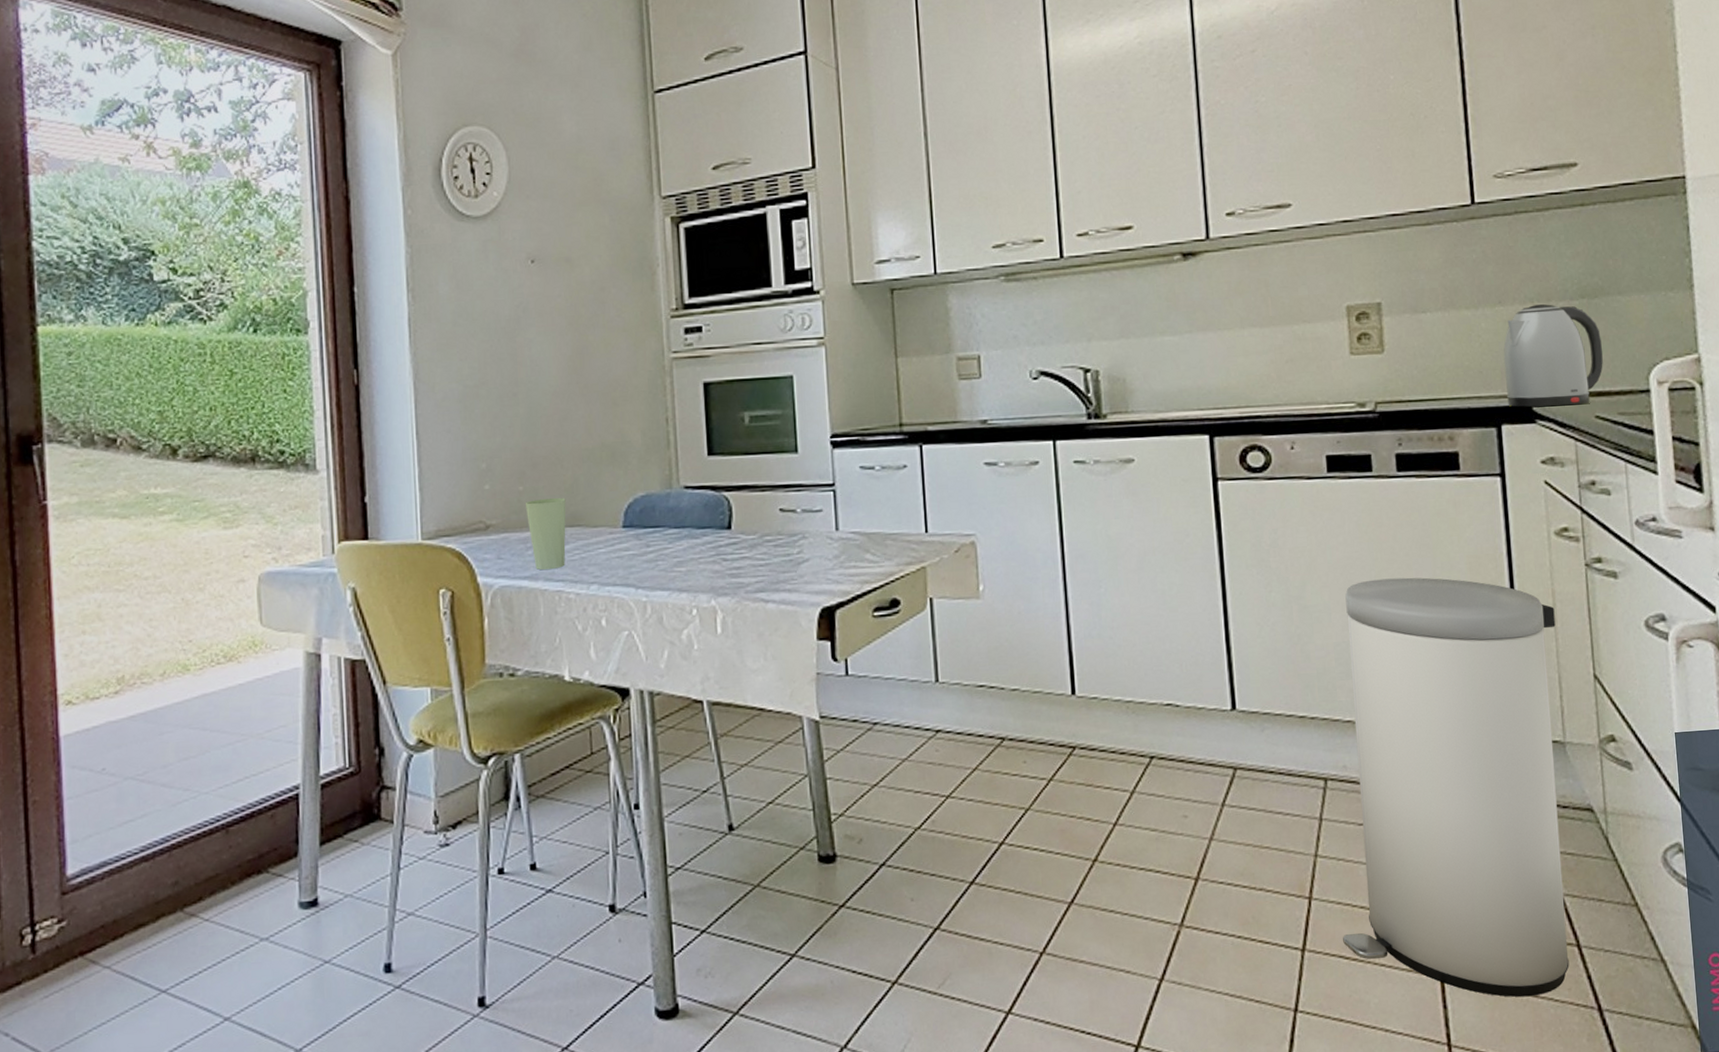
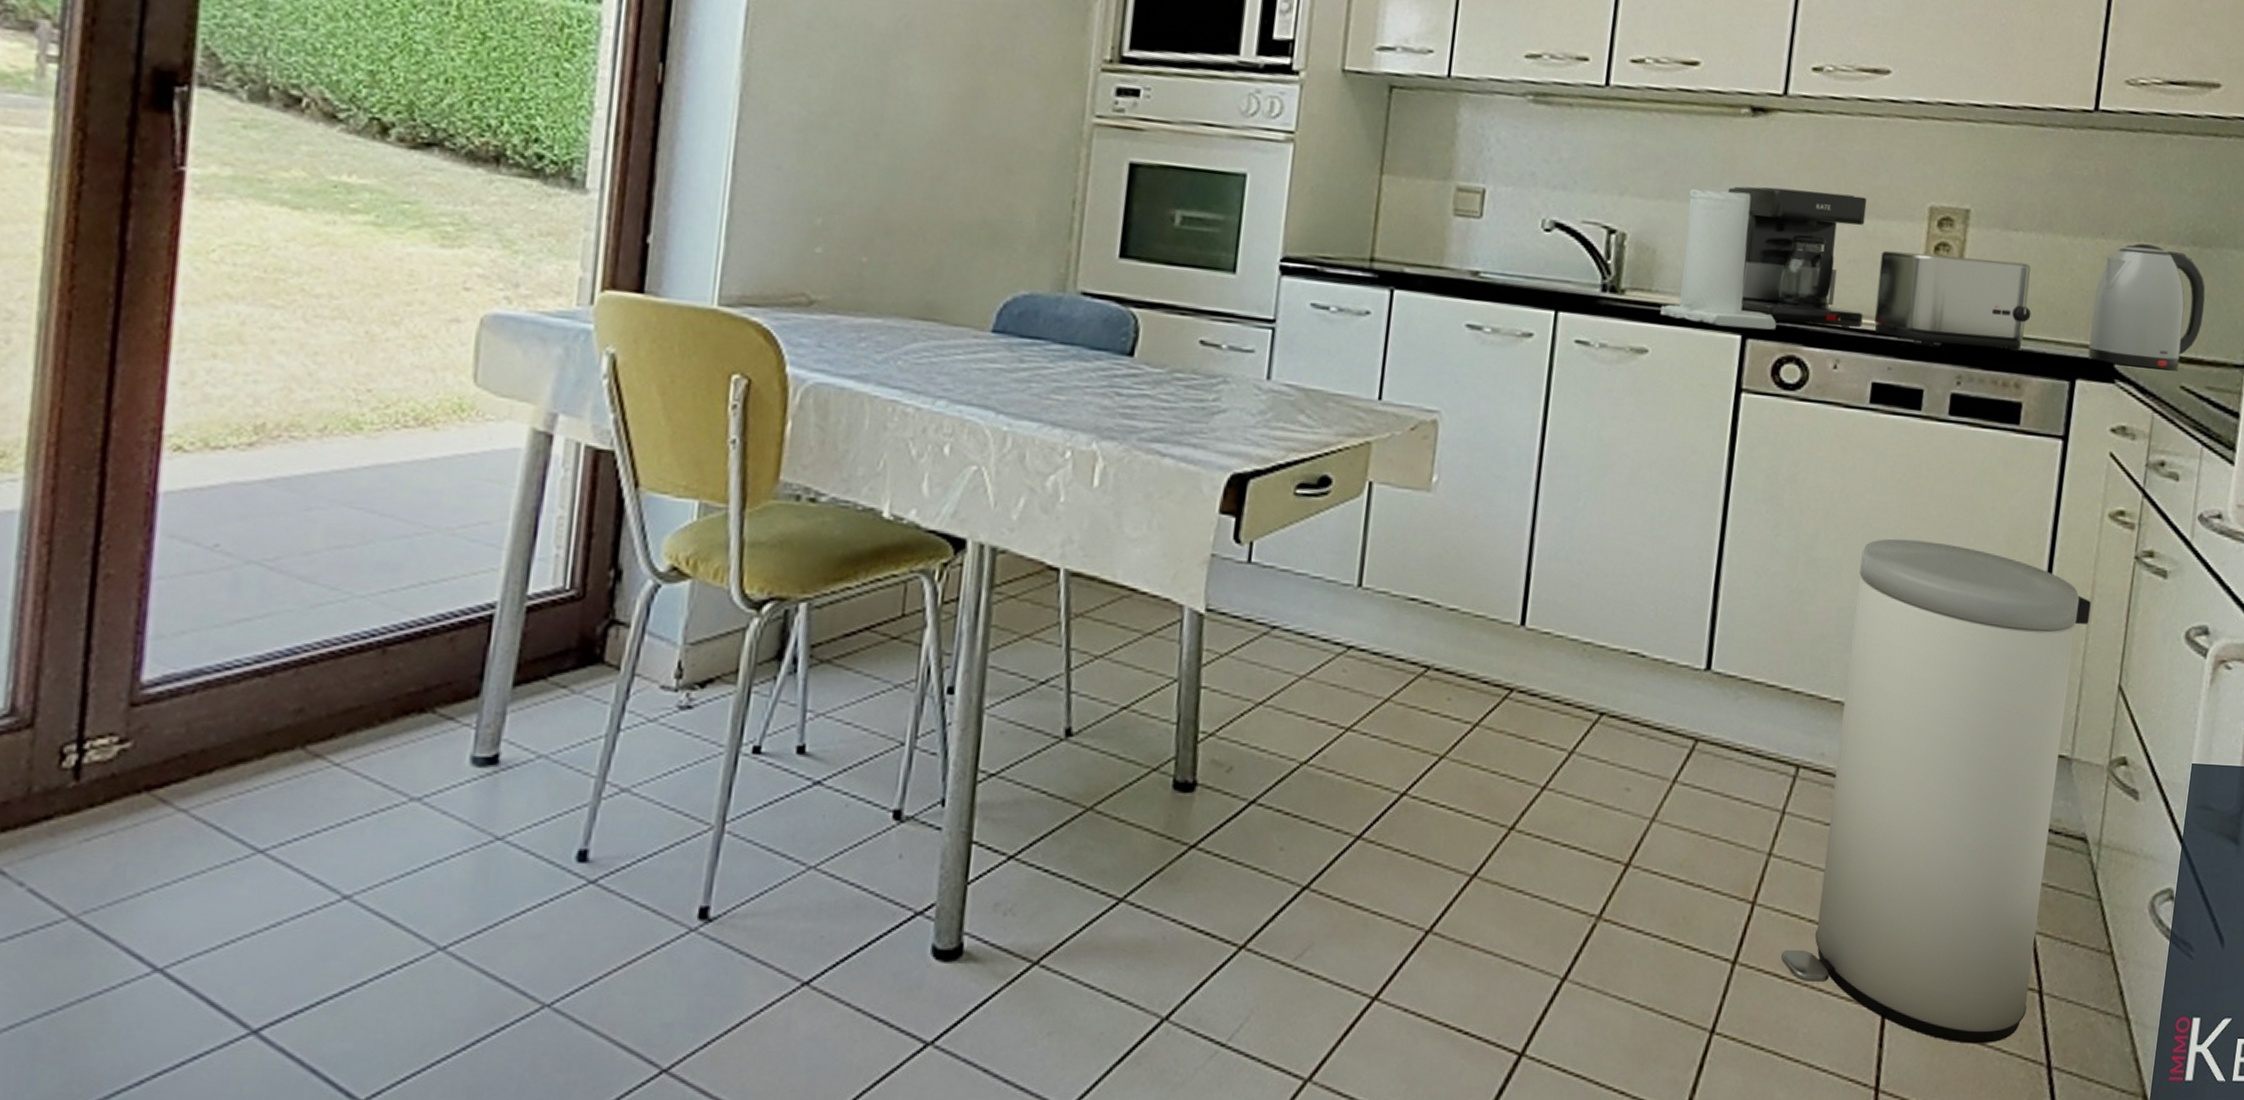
cup: present [525,497,567,571] -> none [866,277,923,372]
paper towel: none [1138,321,1237,431] -> present [1660,188,1777,330]
coffee maker: none [1175,308,1308,421] -> present [1728,186,1867,328]
toaster: none [1312,338,1451,417] -> present [1874,250,2031,351]

